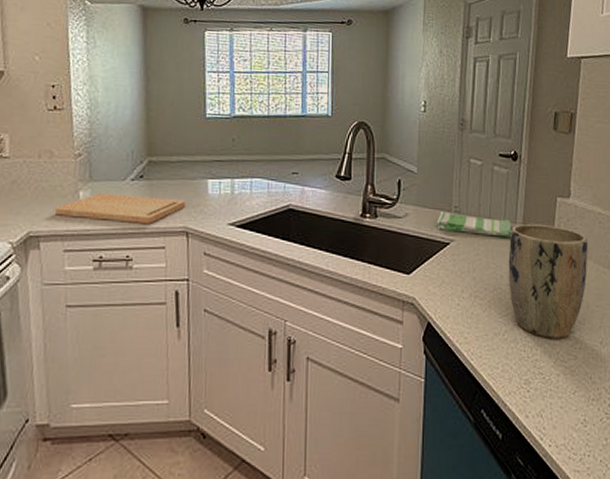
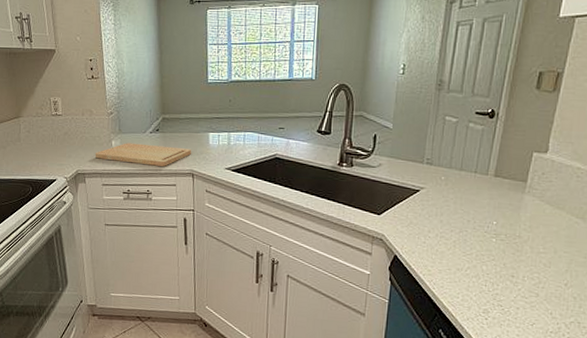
dish towel: present [437,211,513,237] -> none [408,162,484,187]
plant pot: present [508,223,588,339] -> none [475,175,562,278]

